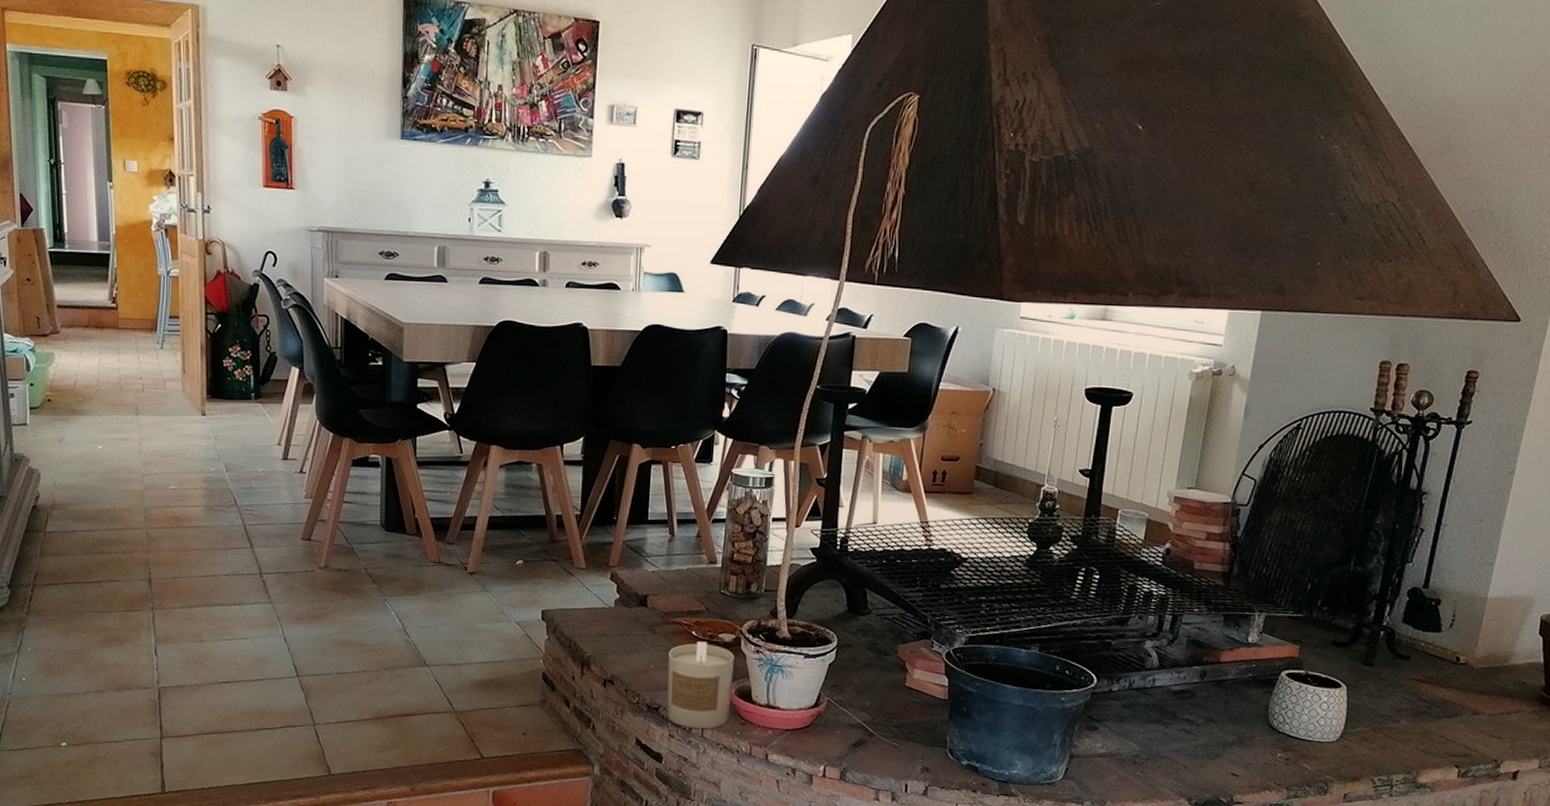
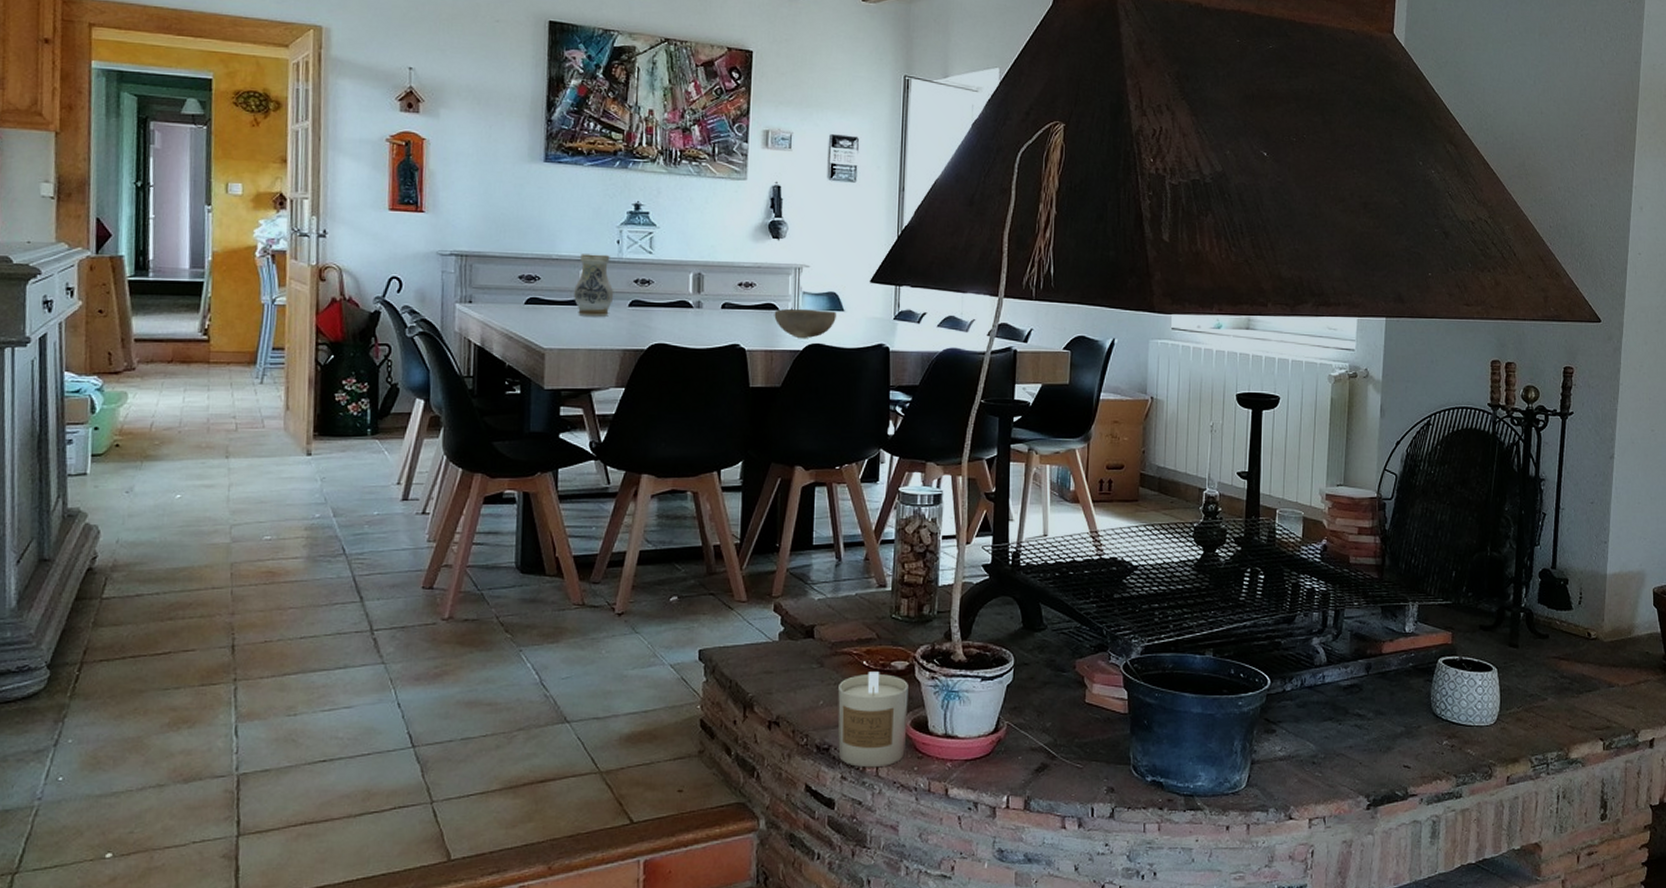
ceramic pitcher: none [429,231,466,295] -> present [574,254,614,318]
bowl: none [616,289,676,319] -> present [774,308,836,338]

